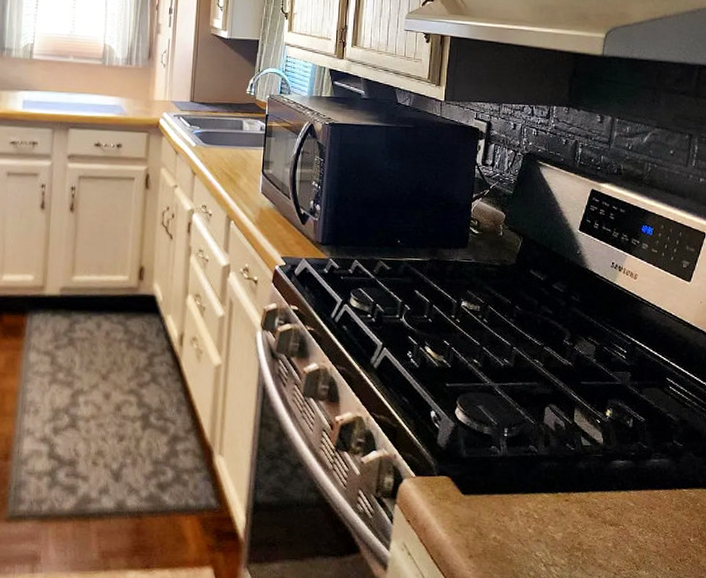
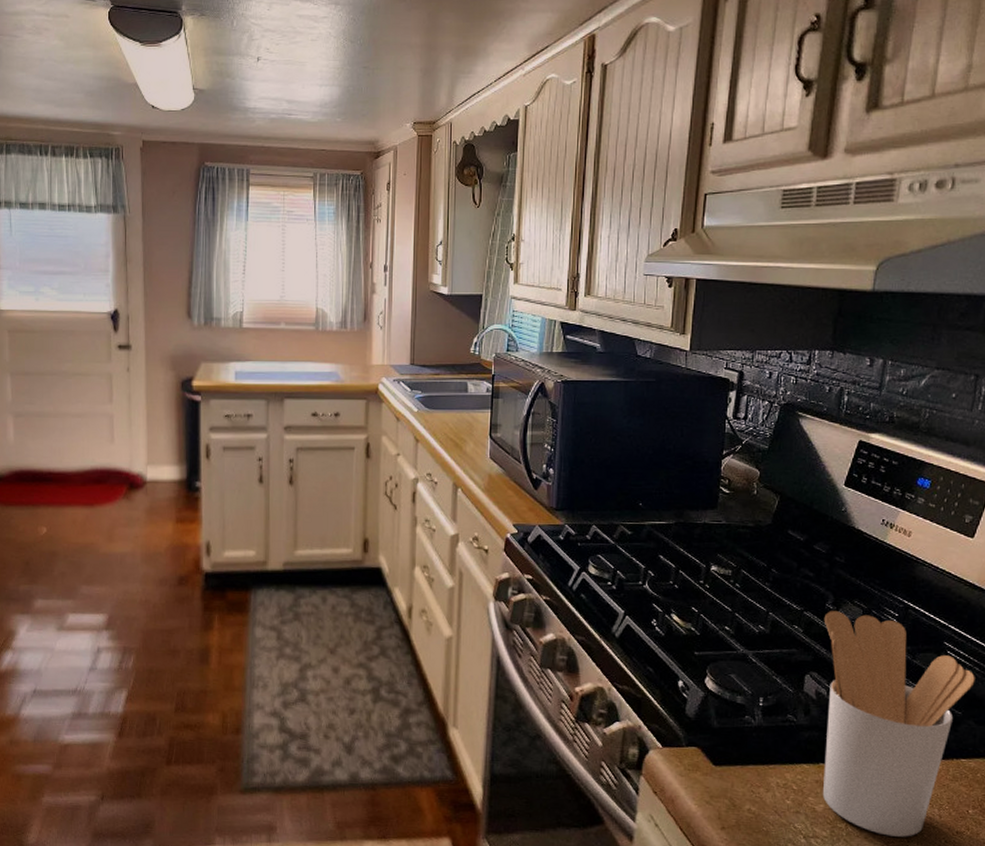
utensil holder: none [560,347,694,565] -> present [822,611,975,837]

